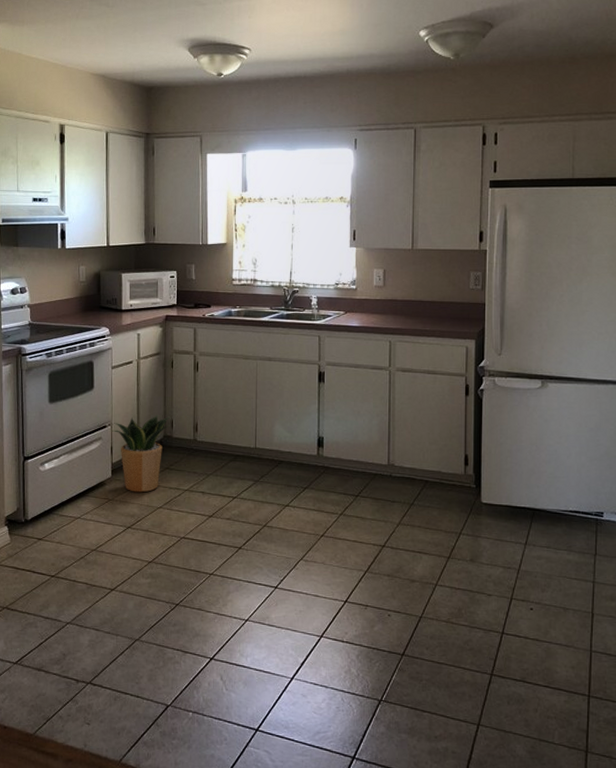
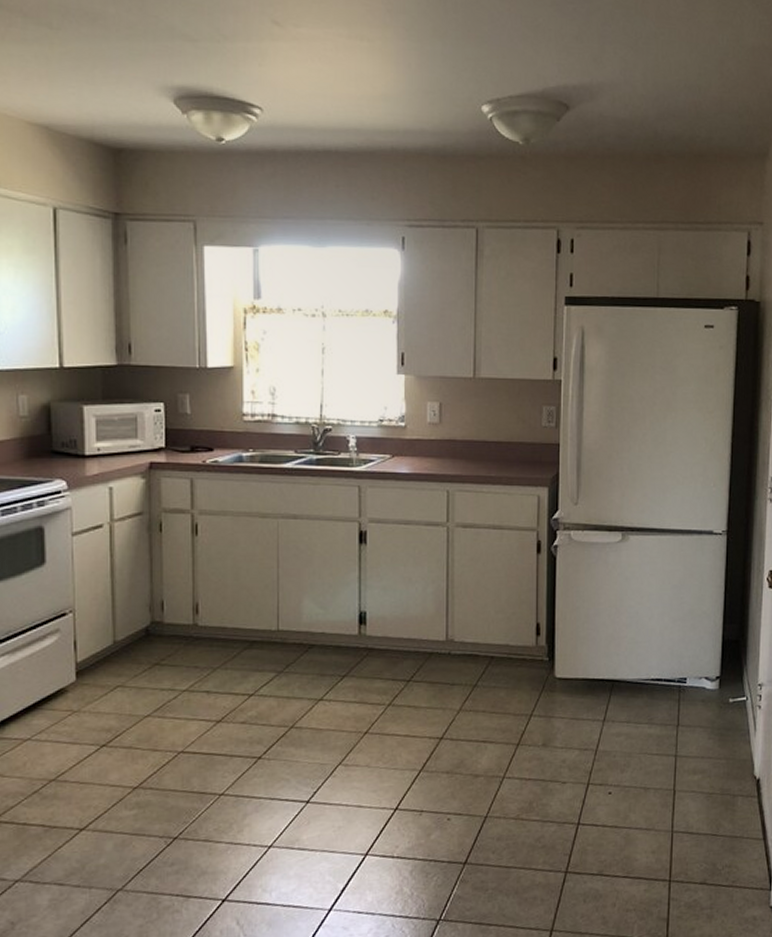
potted plant: present [113,415,171,493] -> none [77,595,161,699]

